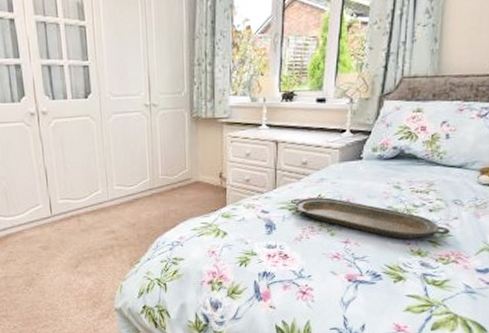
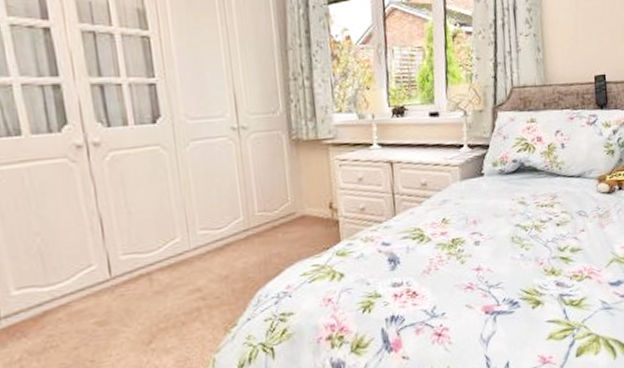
serving tray: present [290,197,450,239] -> none [413,220,579,259]

